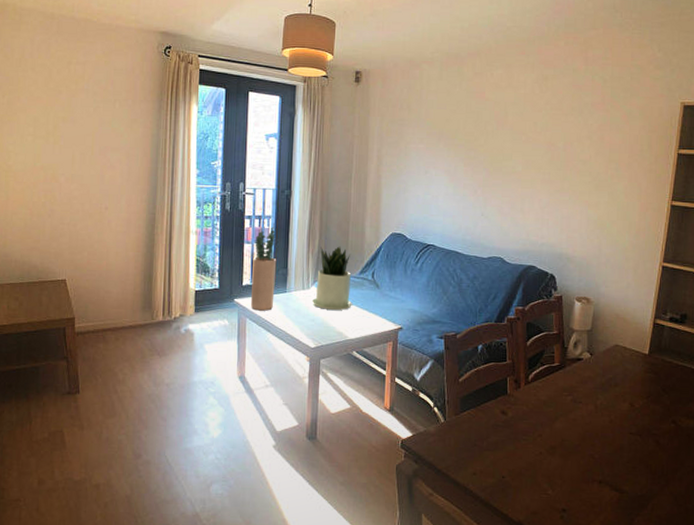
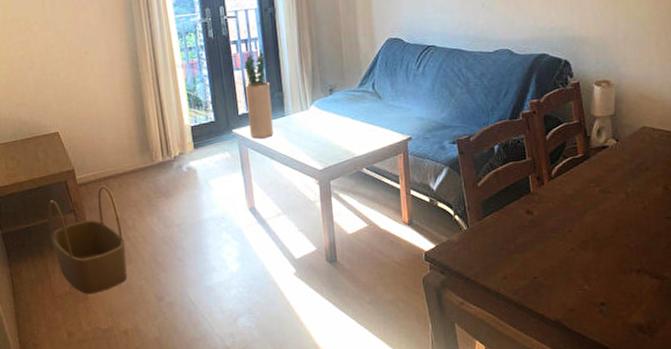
basket: none [39,337,112,444] -> present [48,186,128,295]
planter: present [311,246,352,310] -> none [312,60,356,129]

